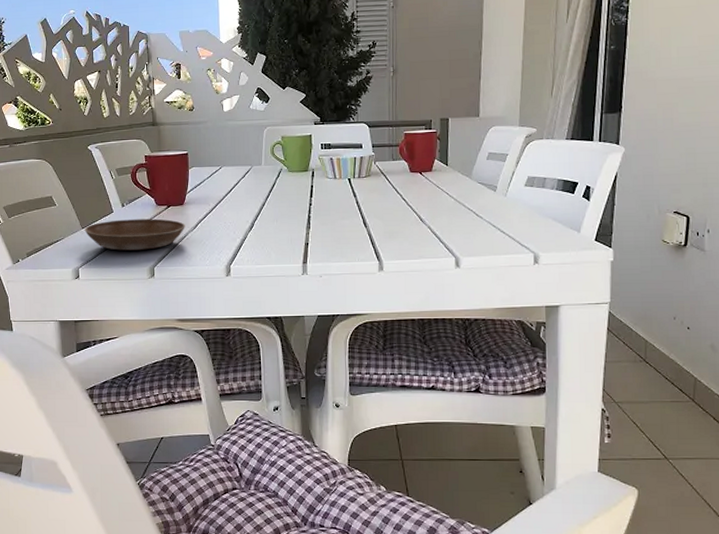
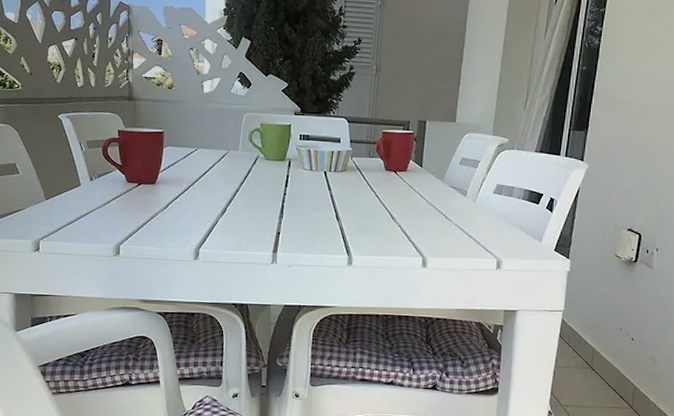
saucer: present [84,218,185,251] -> none [48,193,156,227]

